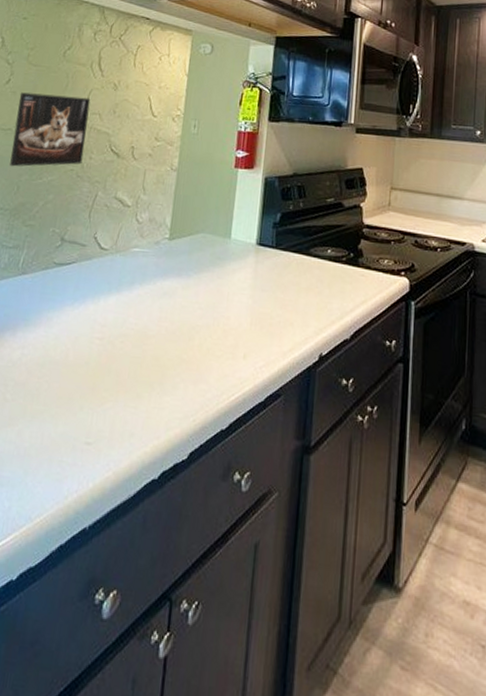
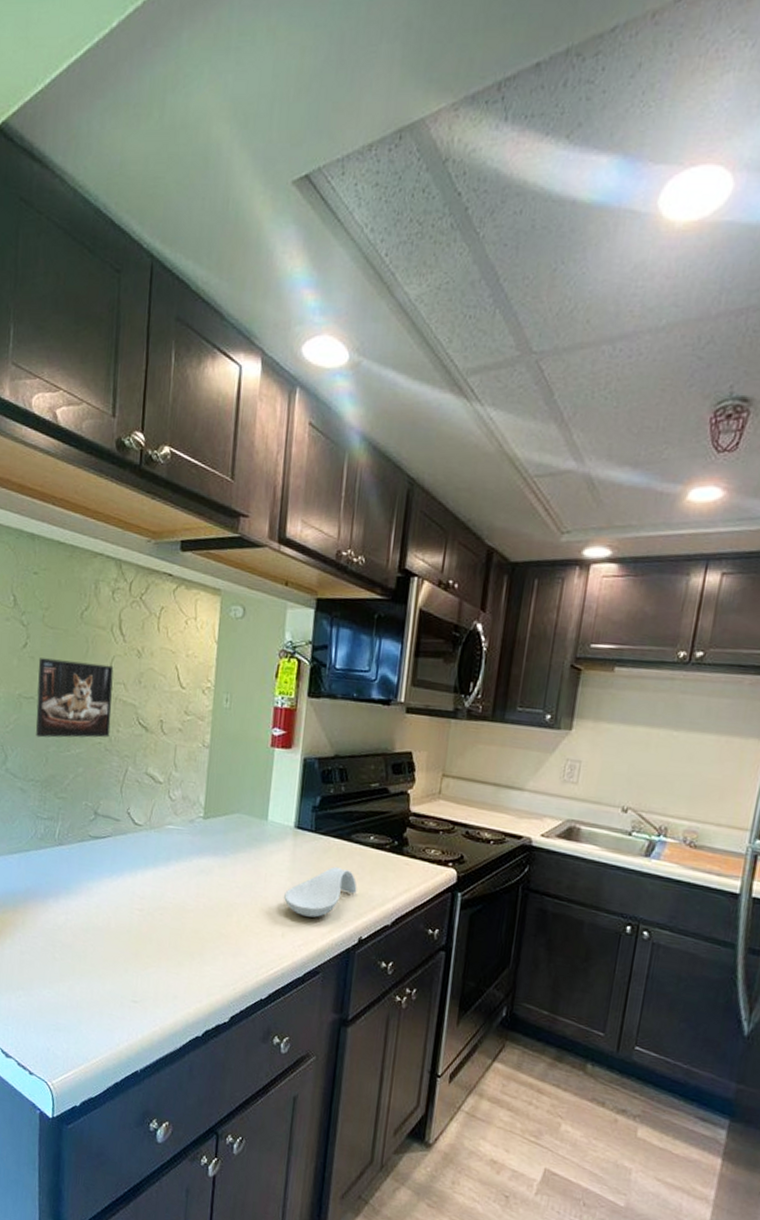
spoon rest: none [246,282,317,337] -> present [284,867,357,918]

